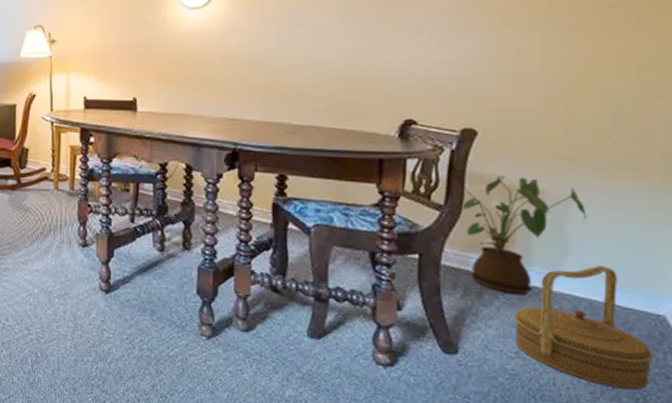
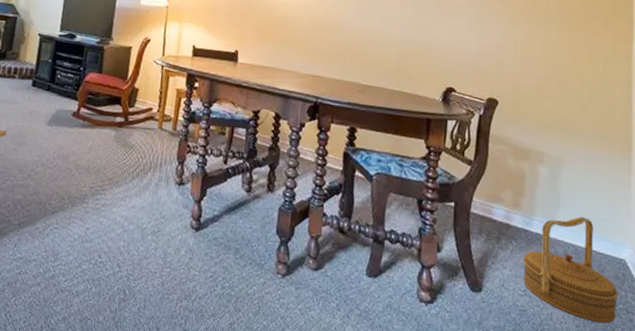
house plant: present [461,175,587,295] -> none [486,138,573,241]

